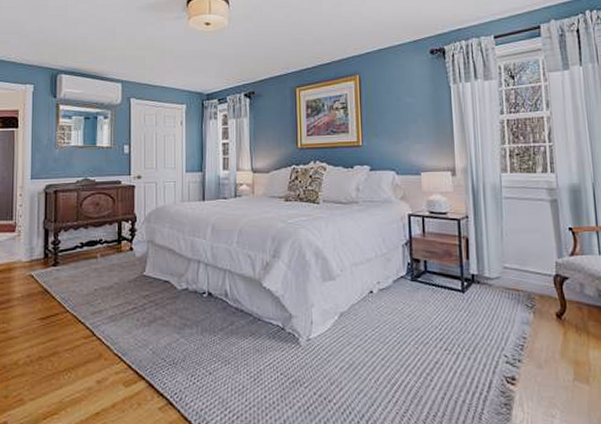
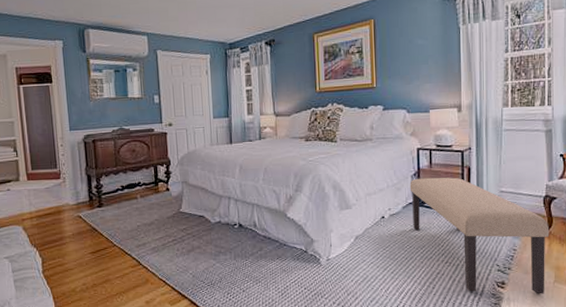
bench: none [400,248,564,395] -> present [409,177,550,294]

